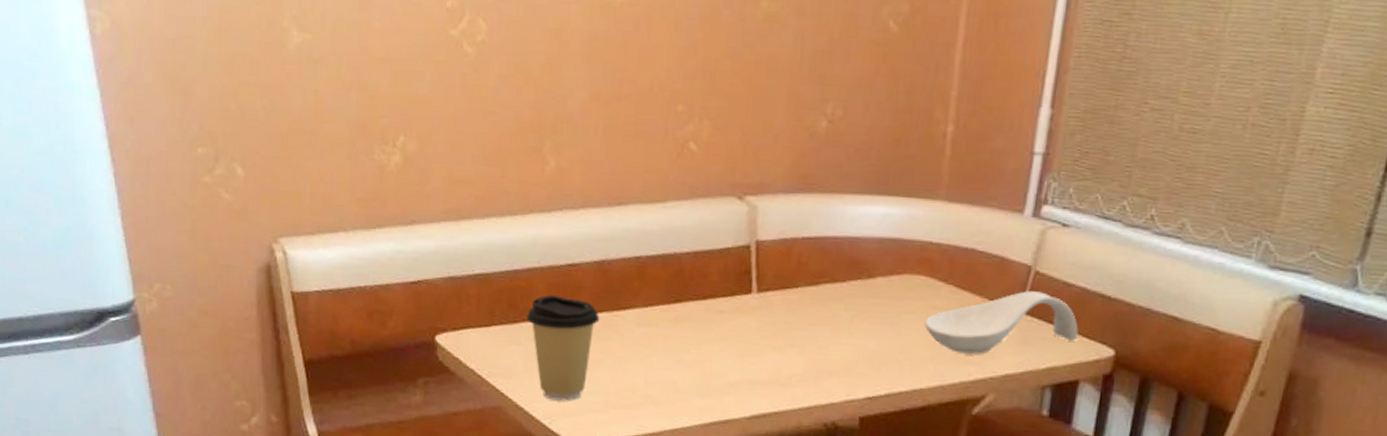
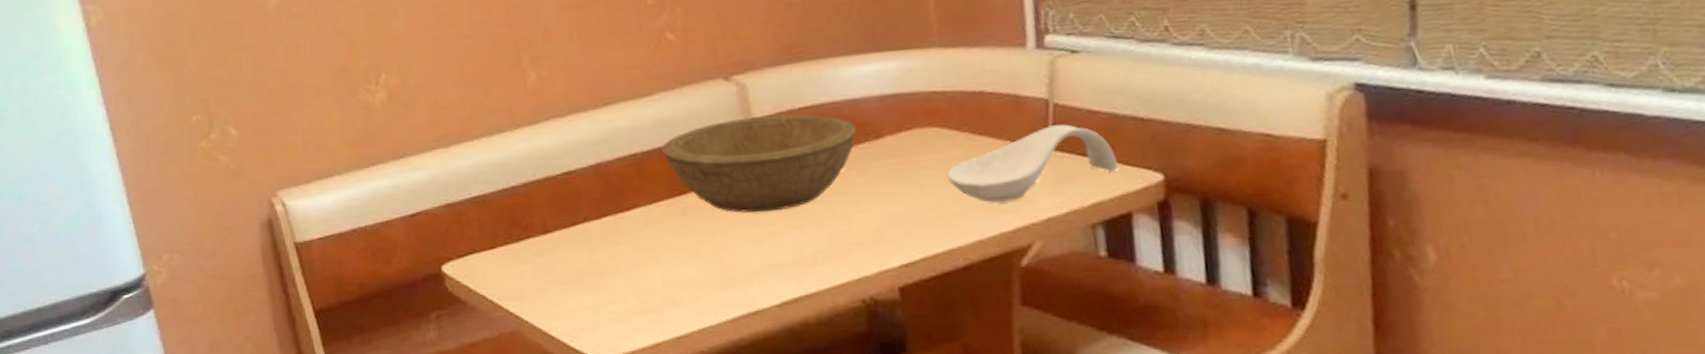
coffee cup: present [526,295,600,401] -> none [530,206,605,316]
bowl: none [666,238,852,332] -> present [662,114,856,213]

